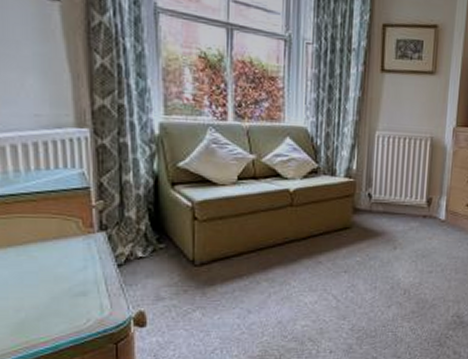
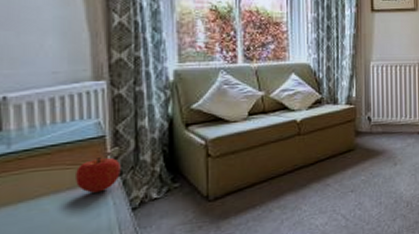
fruit: none [62,210,106,245] -> present [76,157,121,193]

